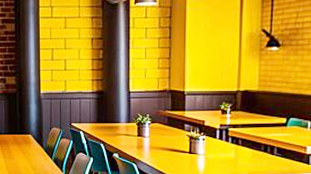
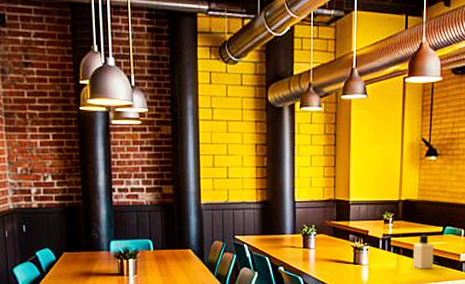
bottle: none [253,126,277,161] -> present [413,235,434,269]

